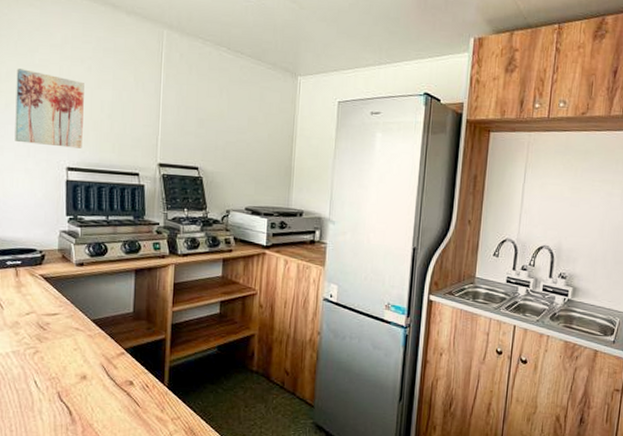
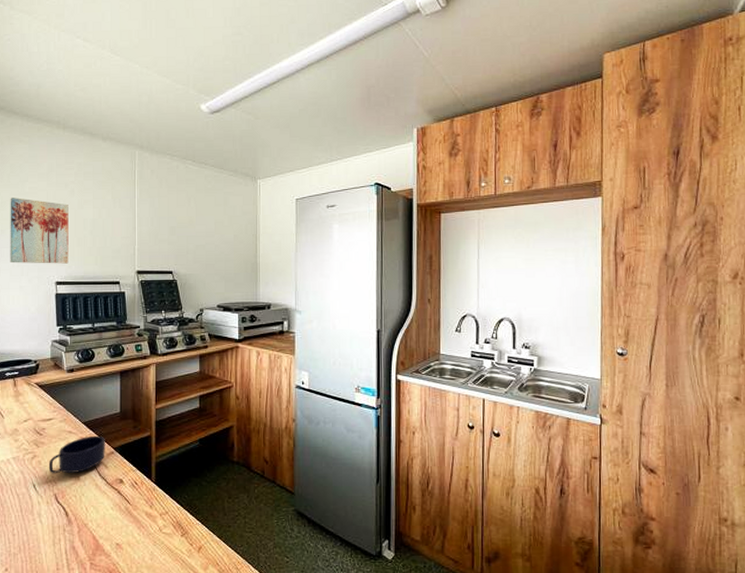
mug: none [51,334,116,372] -> present [48,435,105,474]

